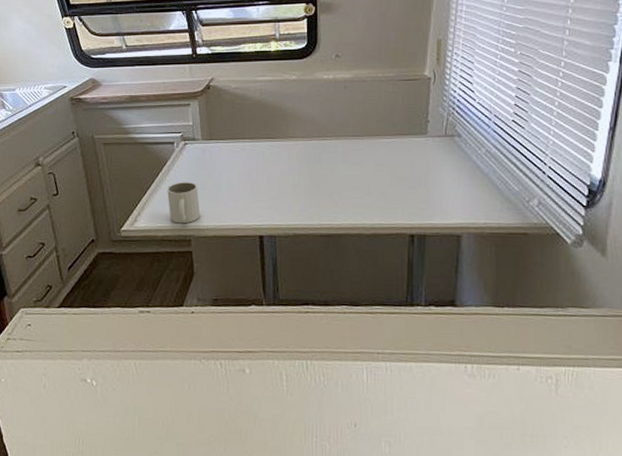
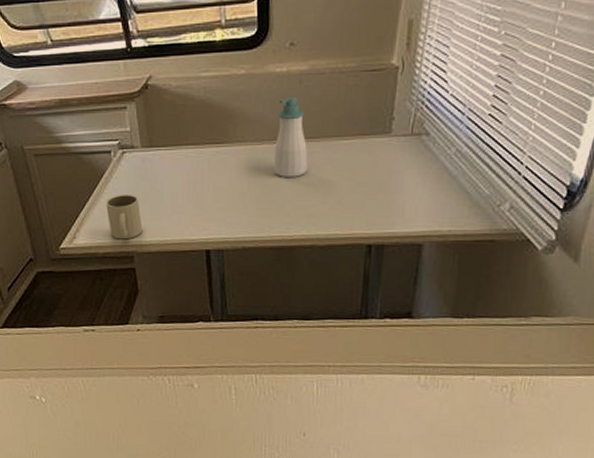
soap bottle: none [323,100,353,172] -> present [274,96,308,179]

